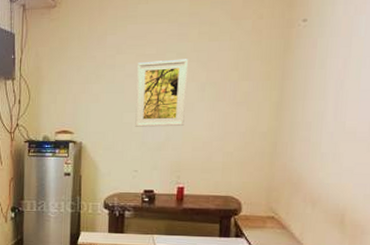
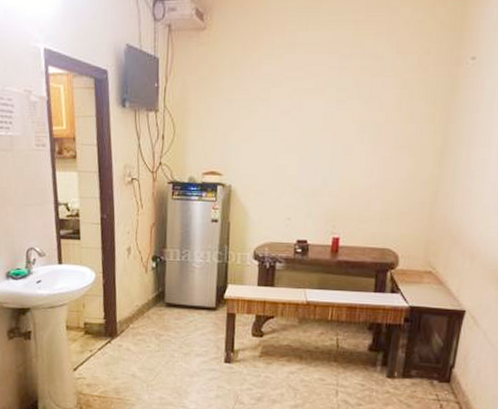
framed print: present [135,59,189,127] -> none [289,95,350,171]

